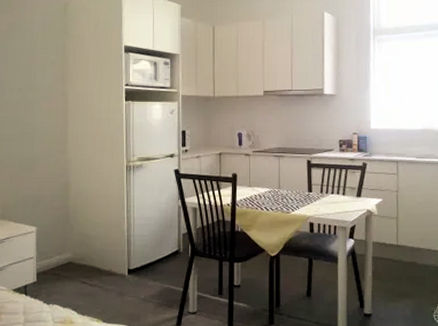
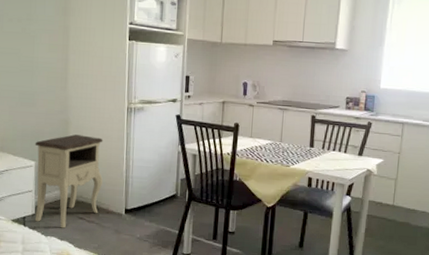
nightstand: none [35,197,104,295] -> present [34,134,103,228]

